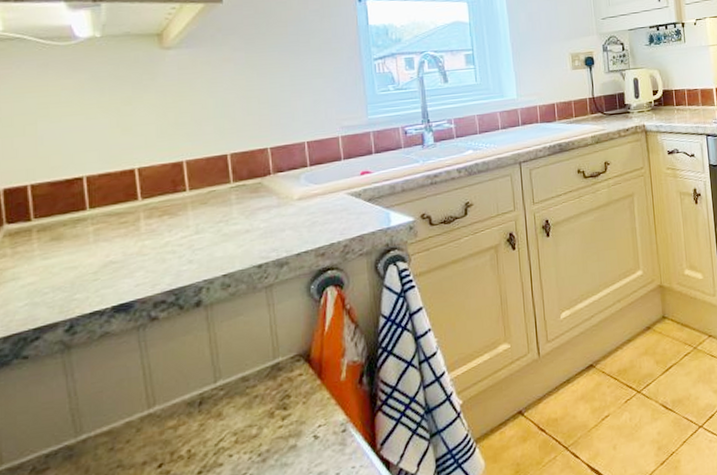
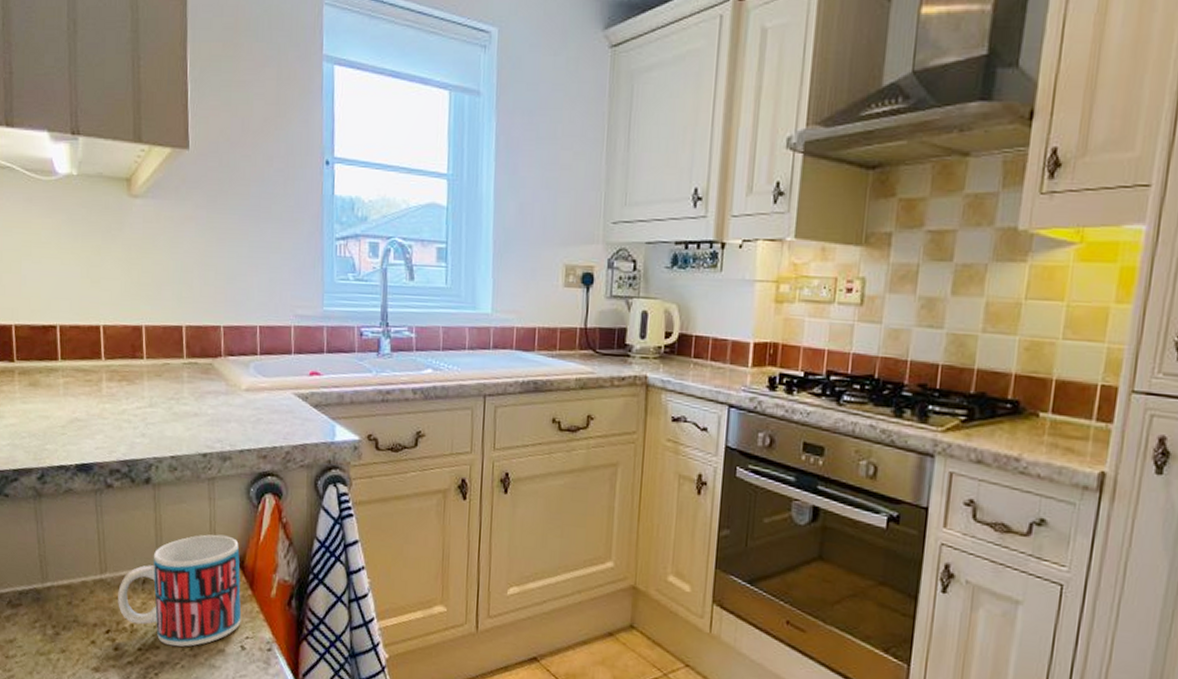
mug: none [170,335,312,459] -> present [118,534,242,647]

